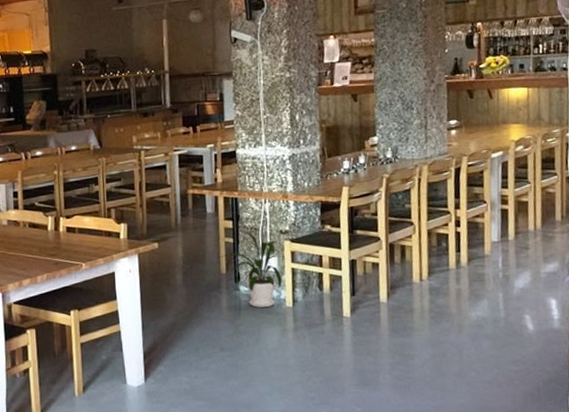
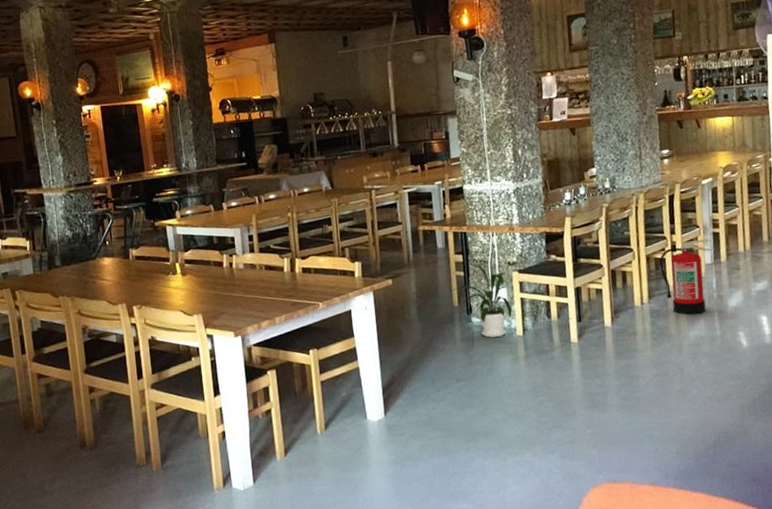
fire extinguisher: none [441,216,502,294] -> present [659,239,715,314]

